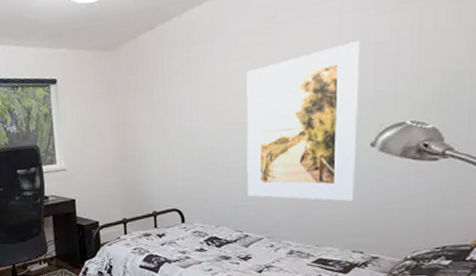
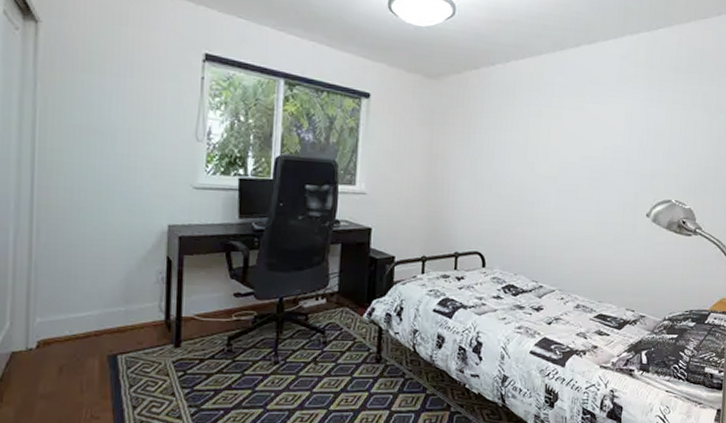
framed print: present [246,41,360,202] -> none [546,125,645,263]

